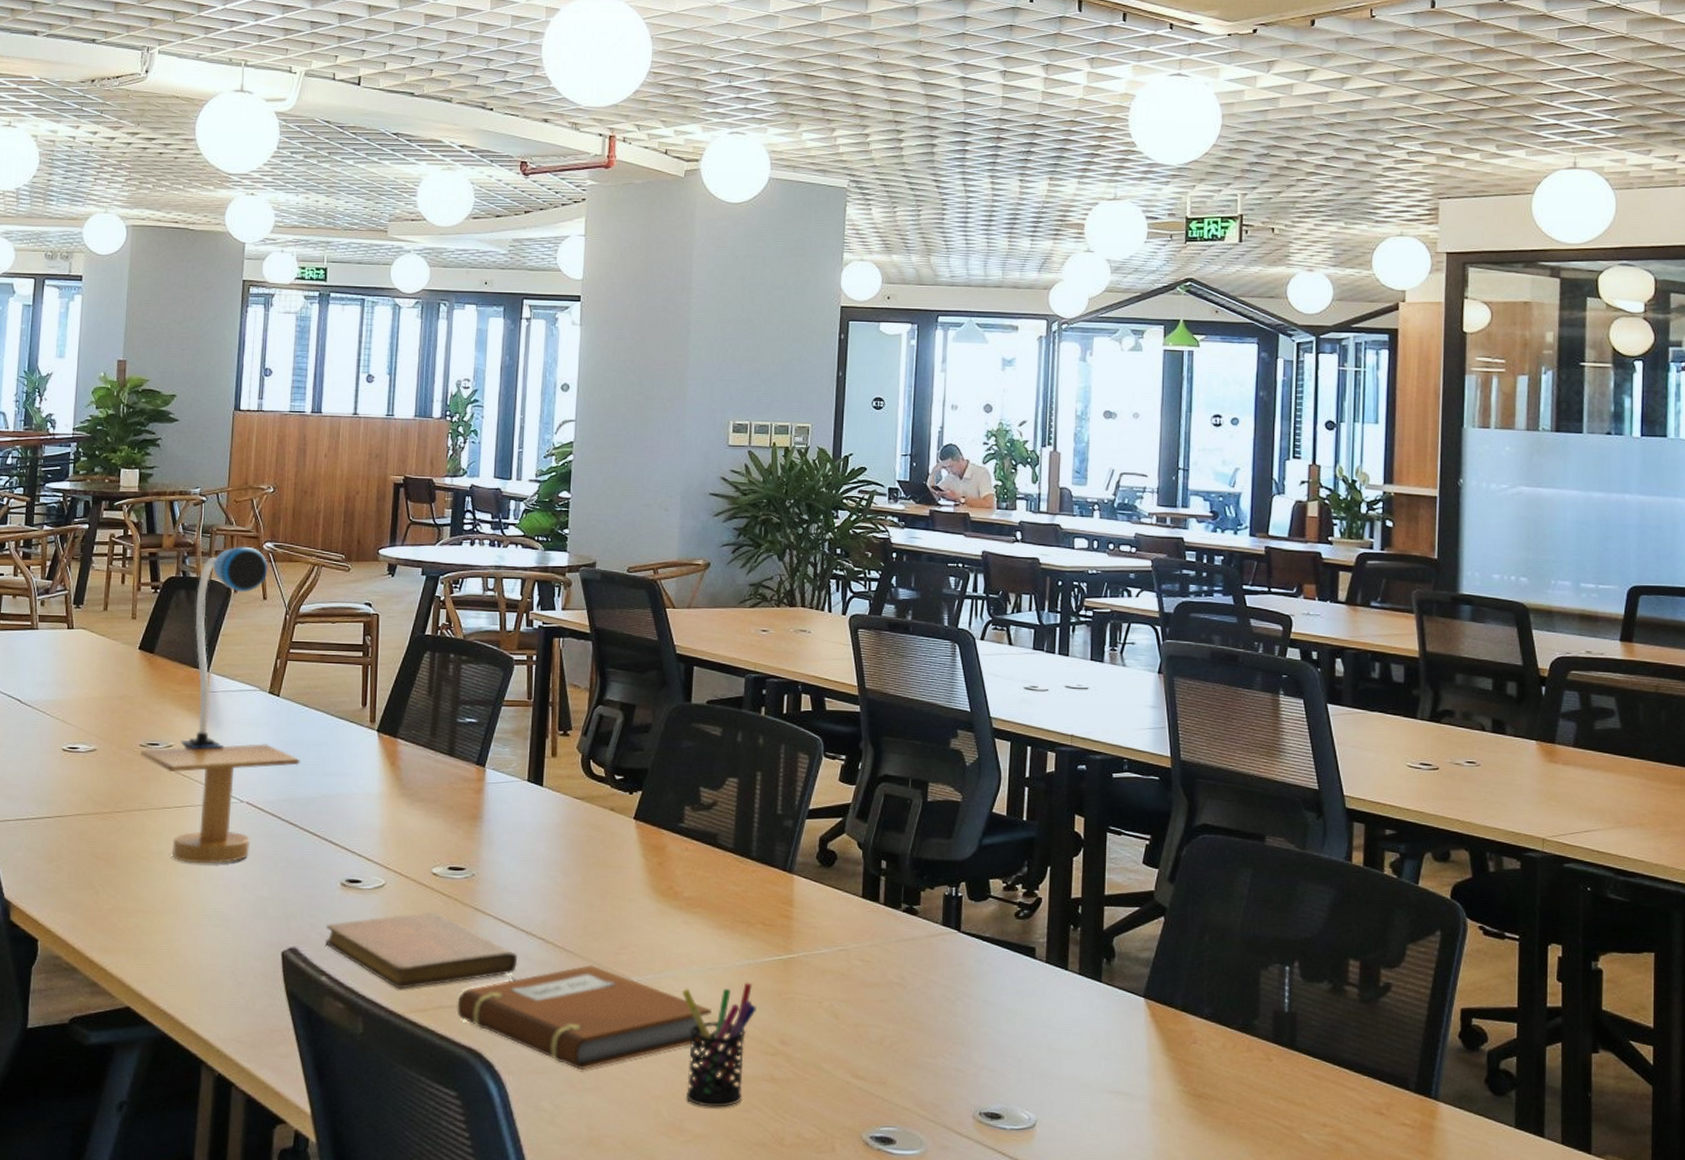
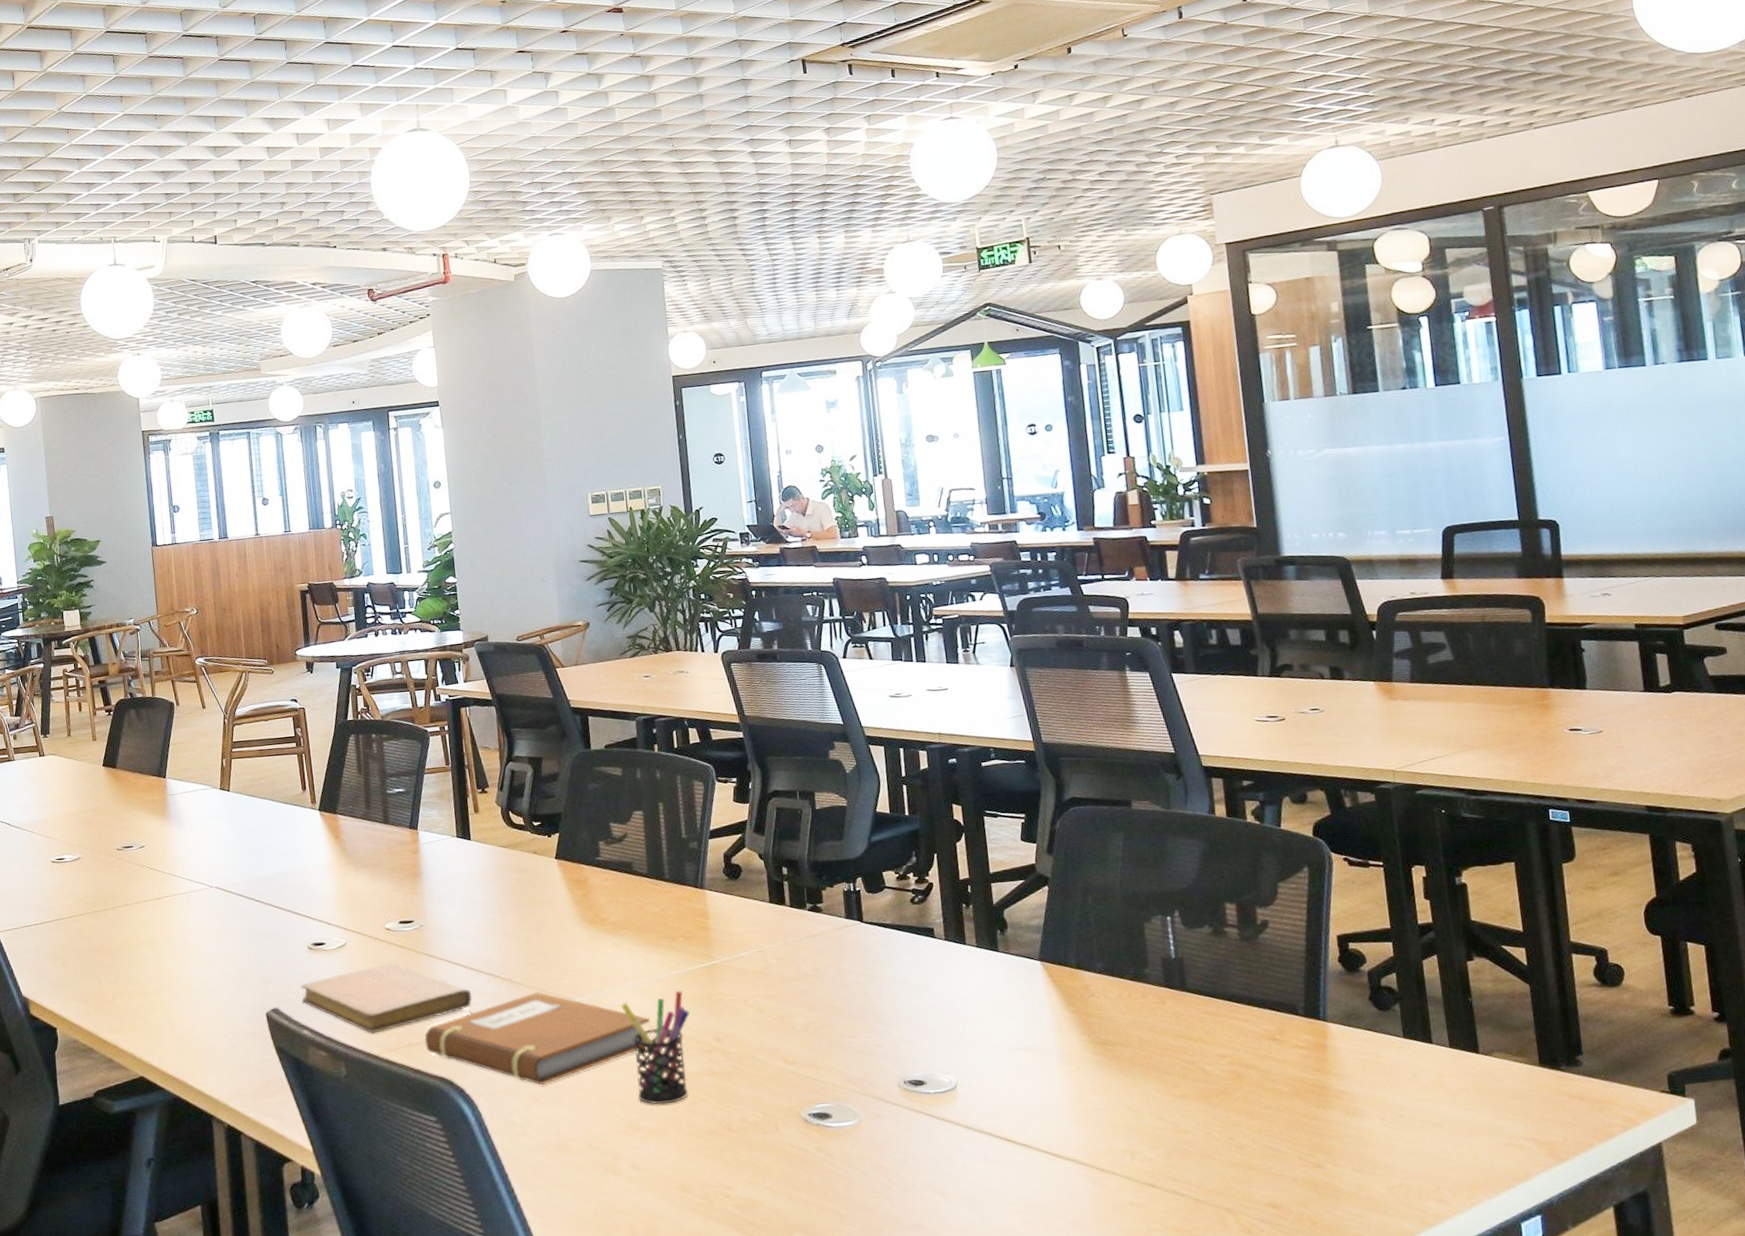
desk lamp: present [139,546,300,864] -> none [117,663,256,946]

